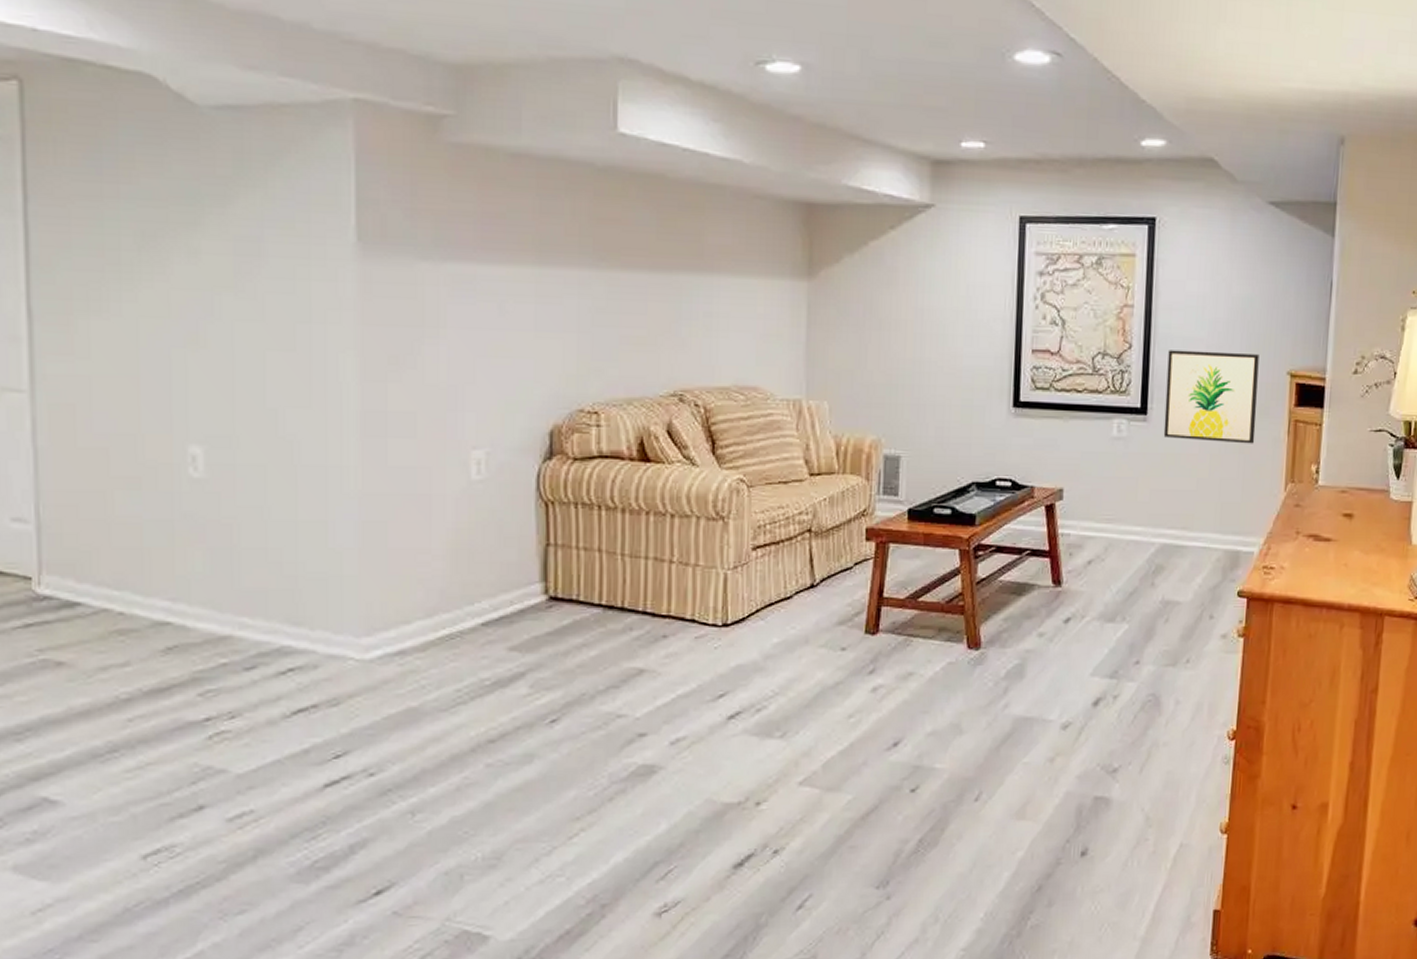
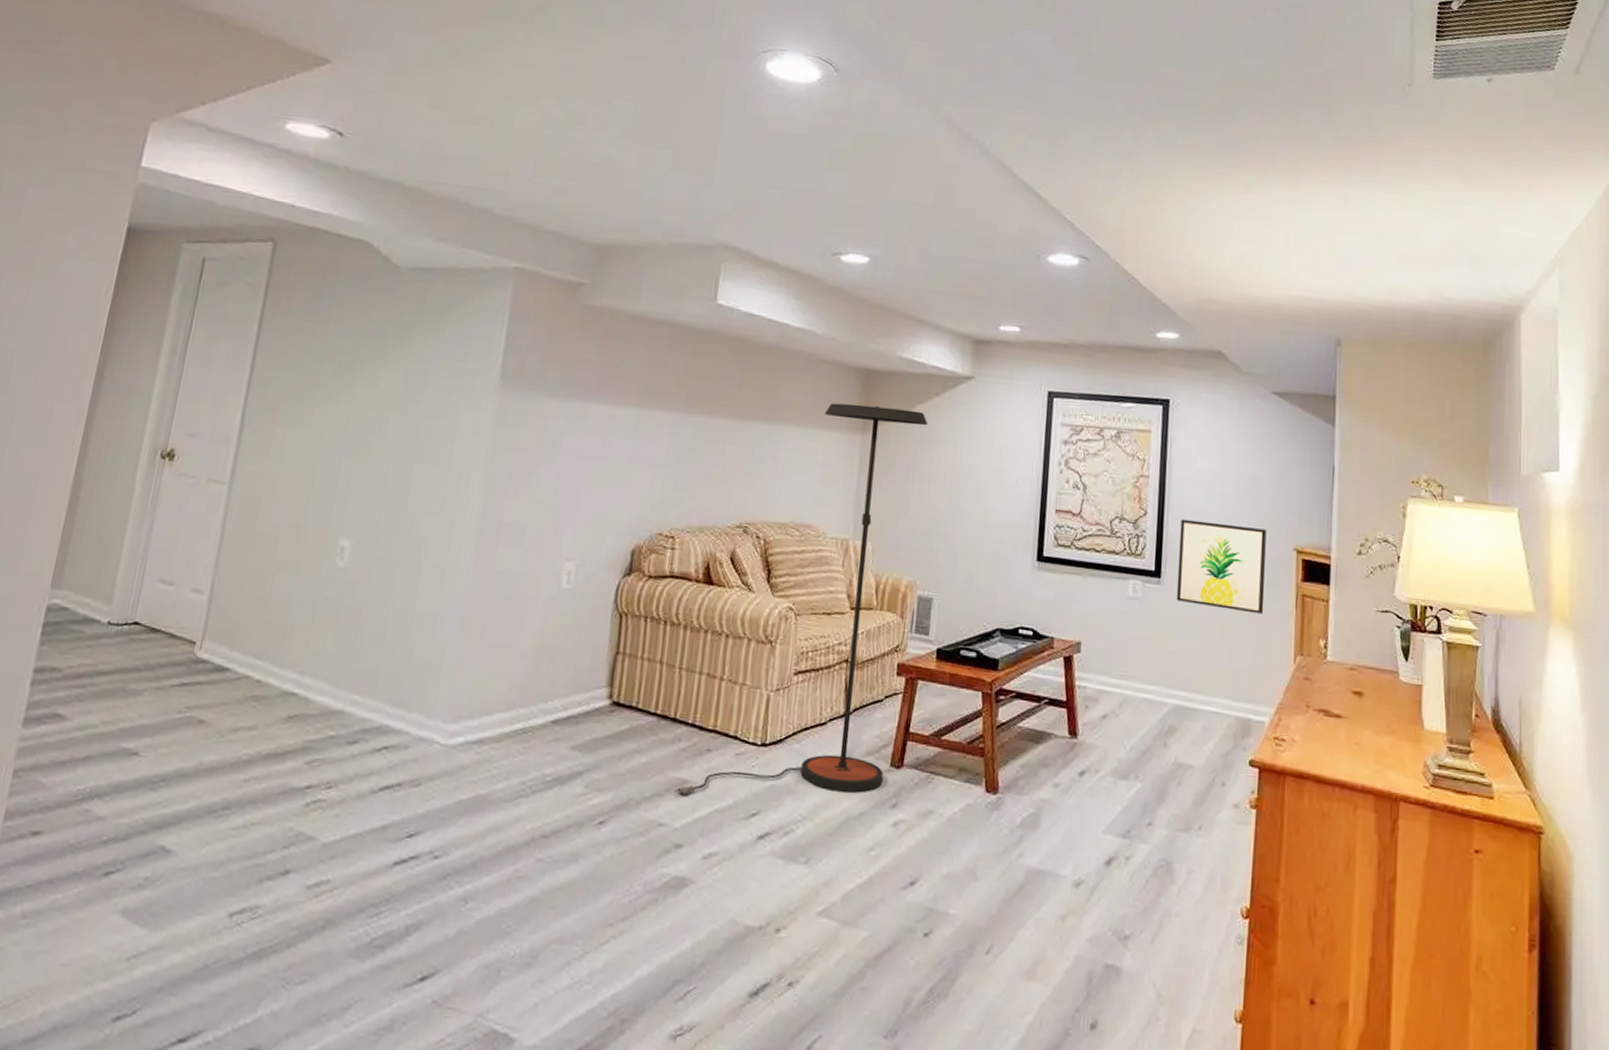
floor lamp: none [630,244,884,684] -> present [673,403,928,795]

